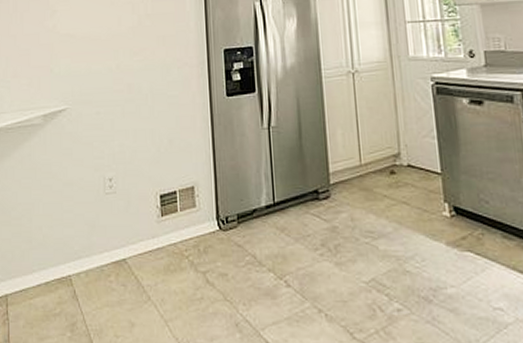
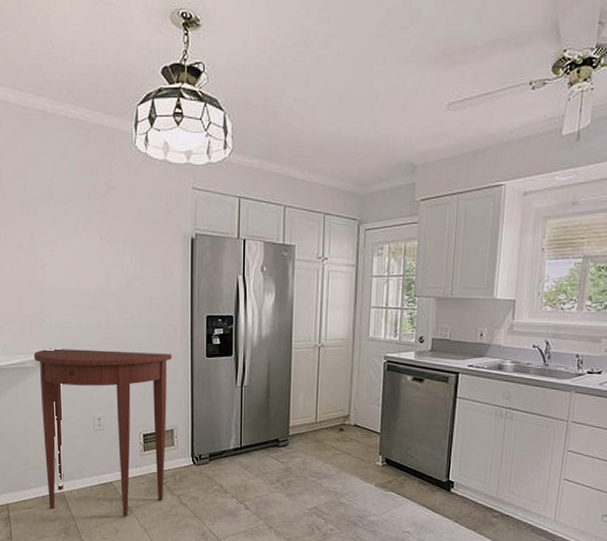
console table: none [41,96,189,305] -> present [33,348,172,517]

